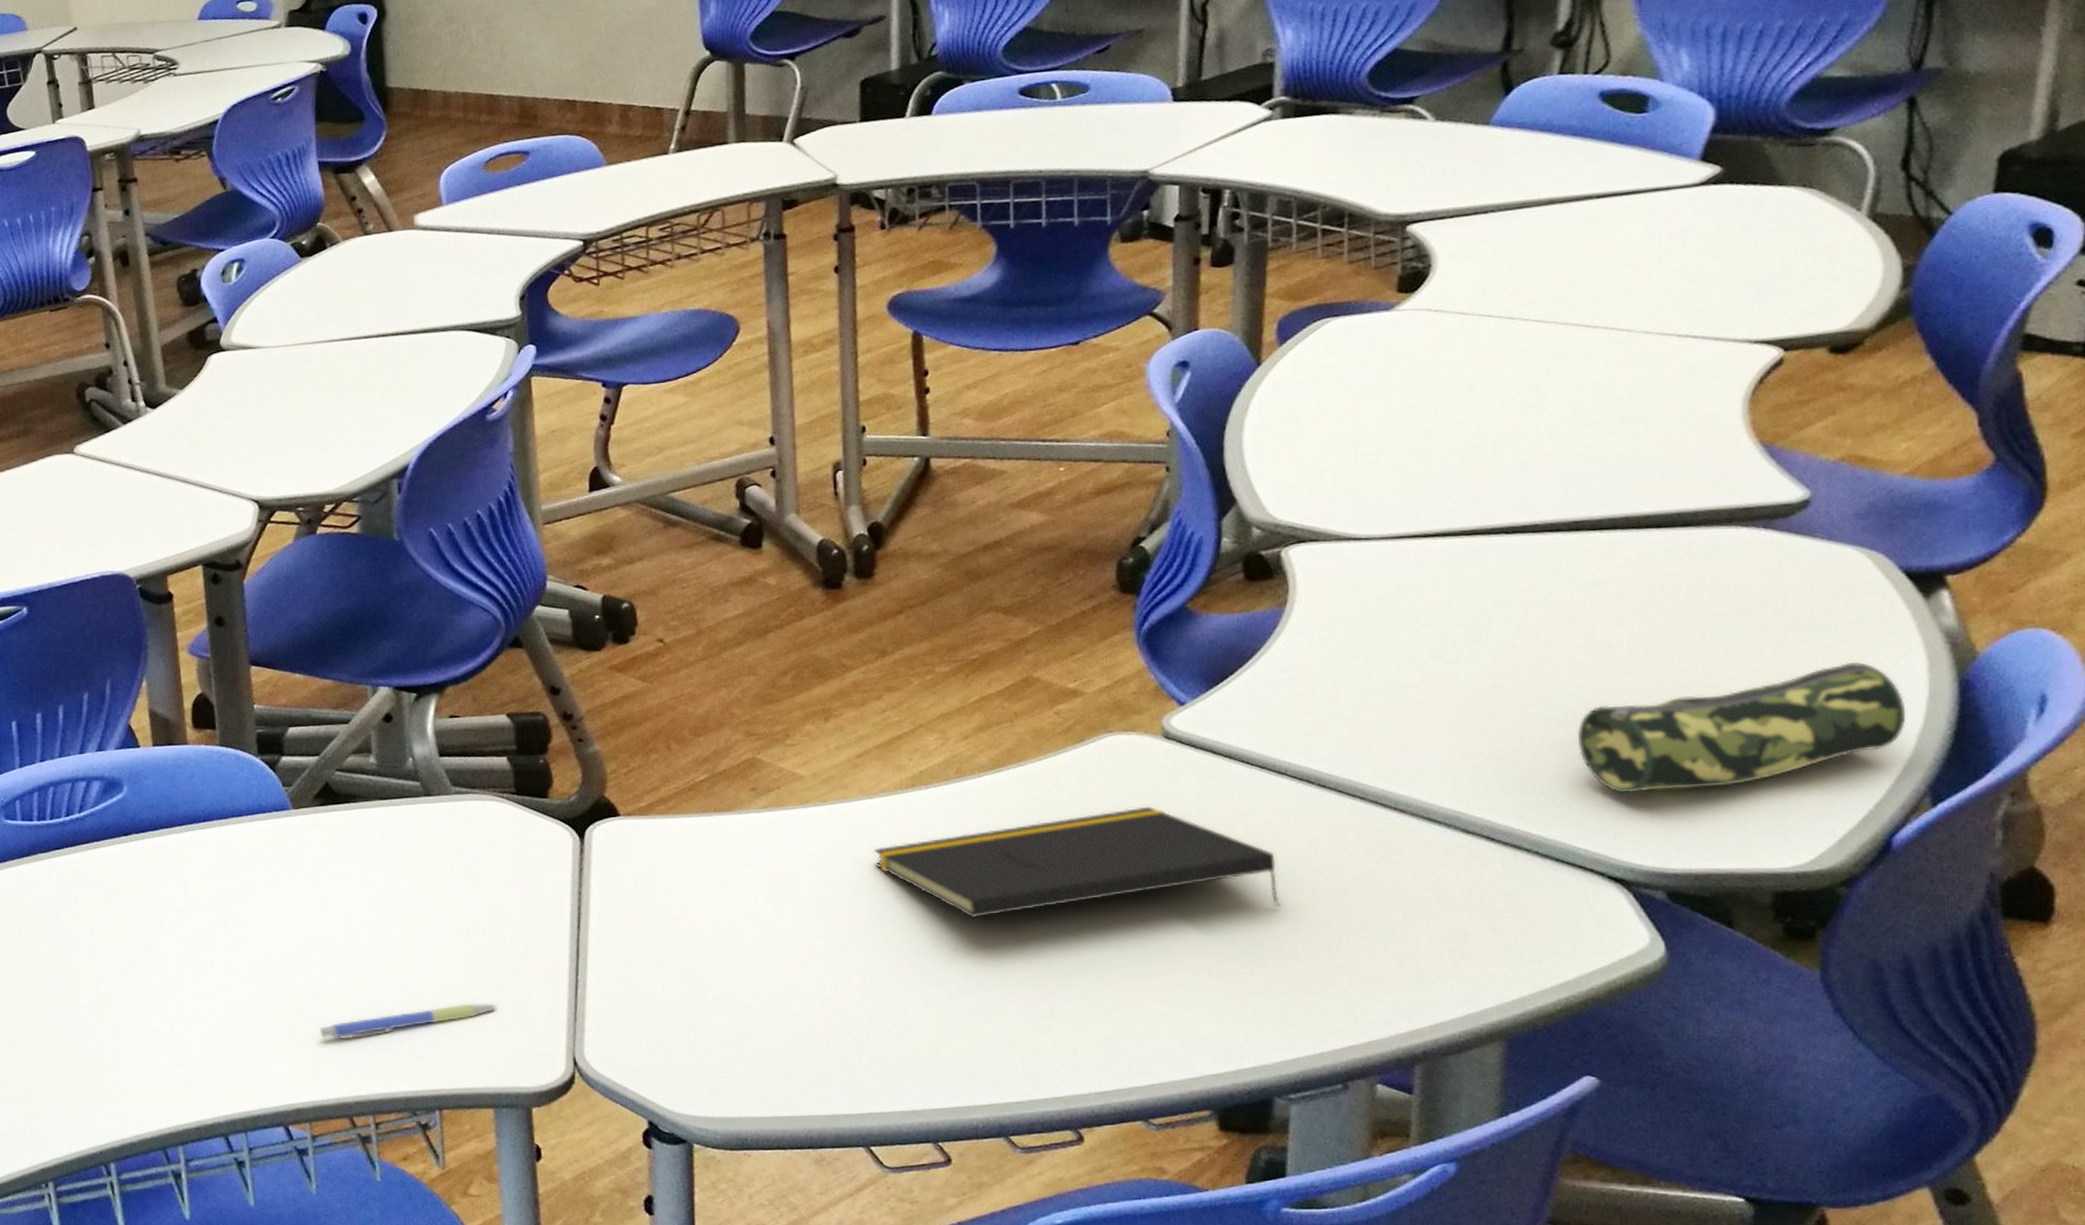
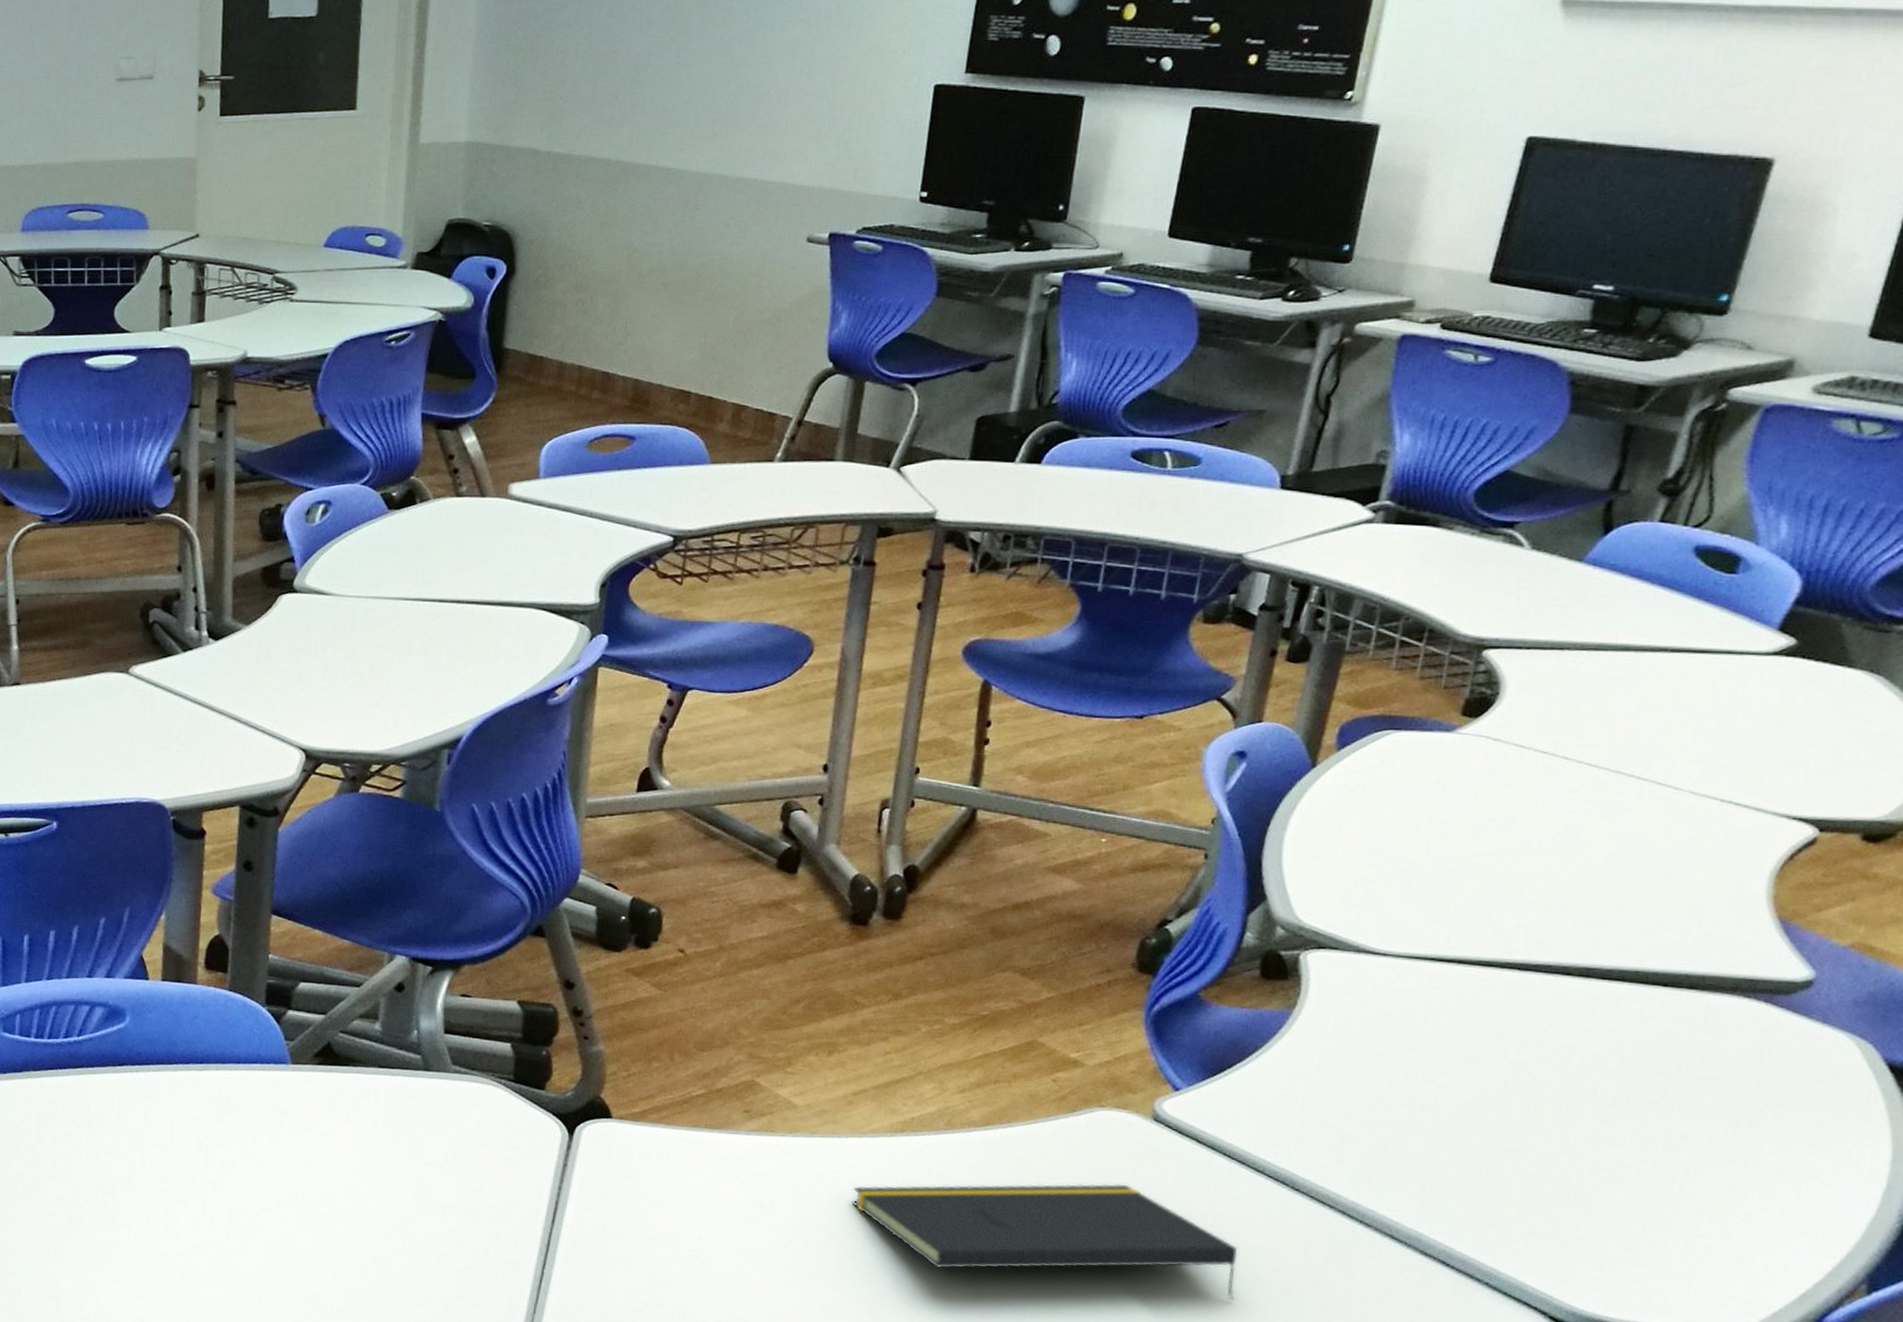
pen: present [319,1003,497,1039] -> none [282,1280,461,1299]
pencil case: present [1577,661,1907,794] -> none [1546,1143,1863,1247]

